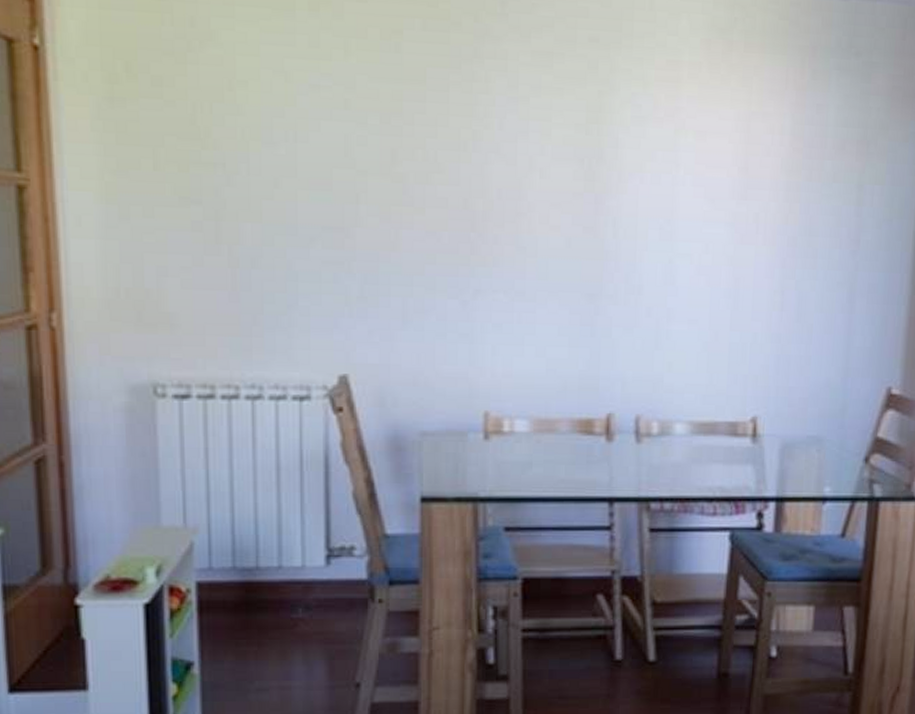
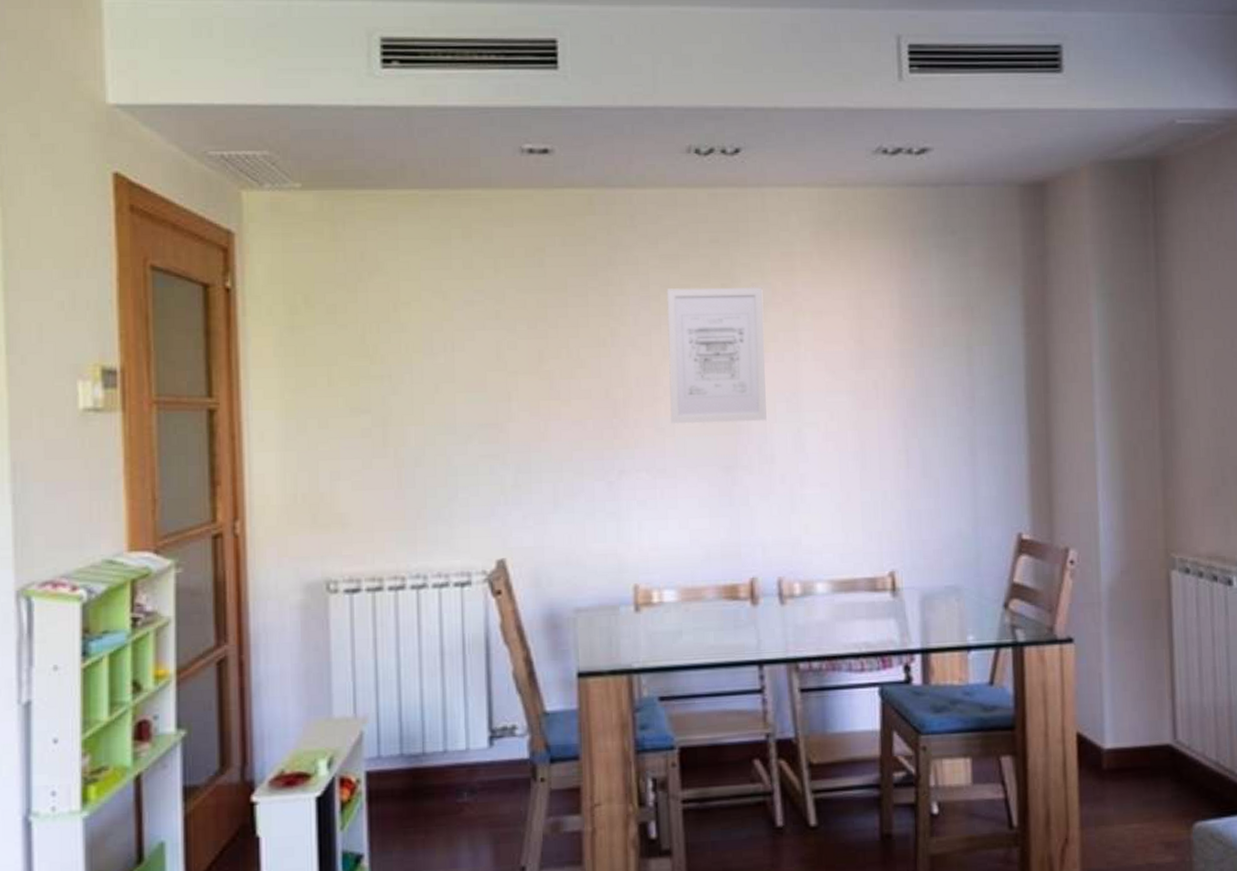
wall art: none [532,91,644,248] -> present [666,286,767,425]

